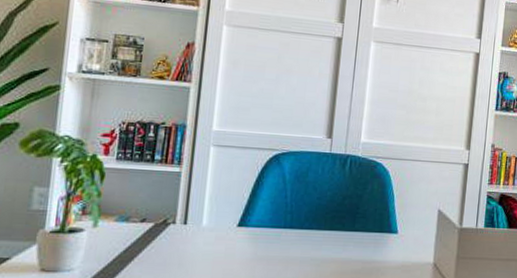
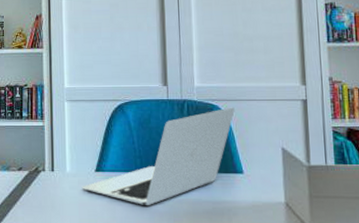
laptop: none [218,166,399,265] -> present [81,107,235,206]

